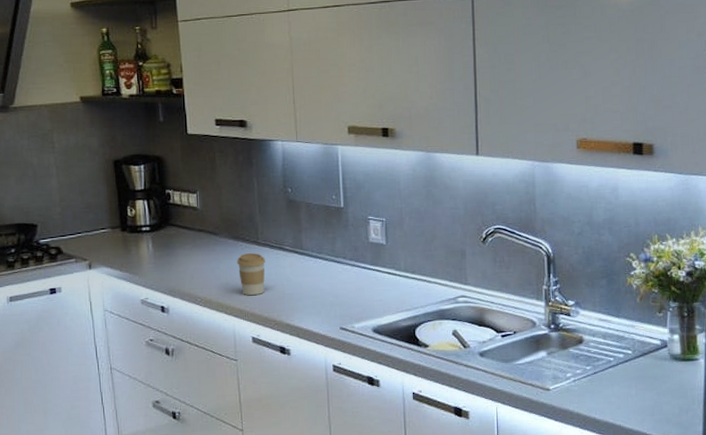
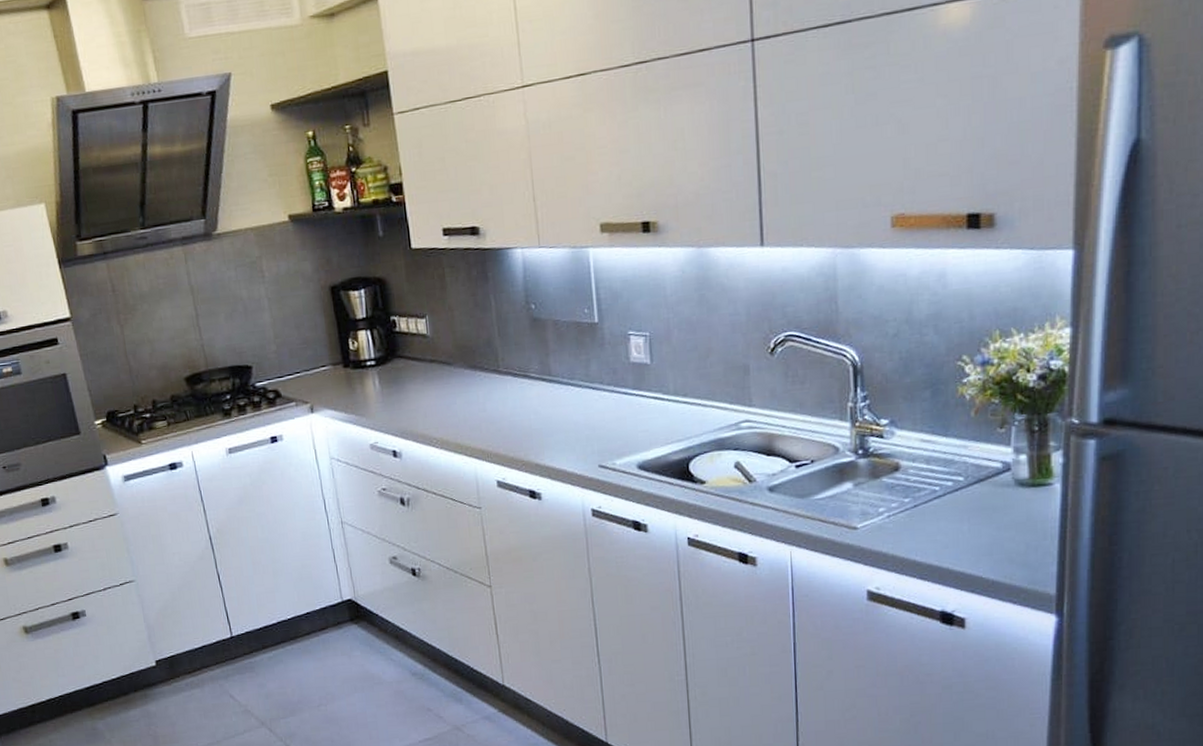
coffee cup: present [237,253,265,296] -> none [475,383,509,434]

